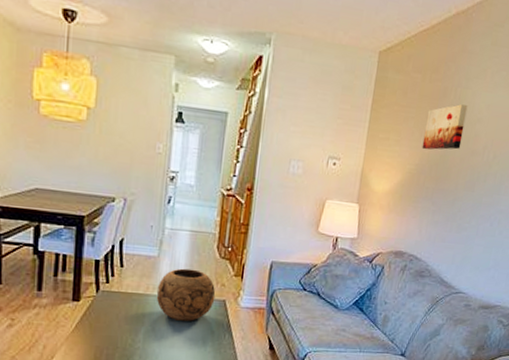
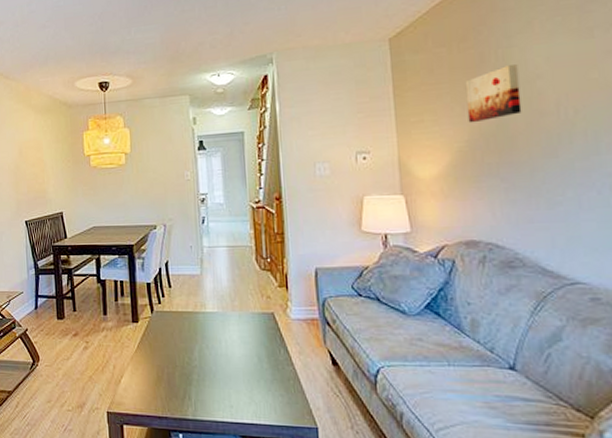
decorative bowl: present [156,268,216,321] -> none [204,284,263,337]

